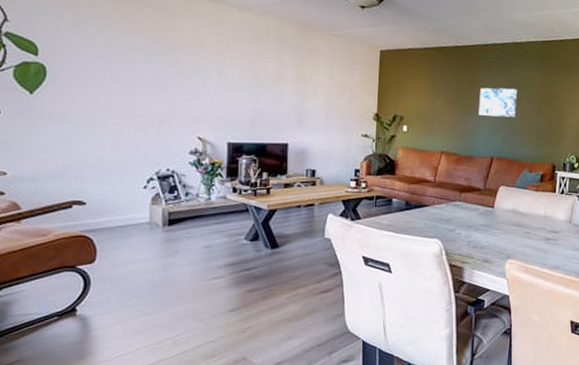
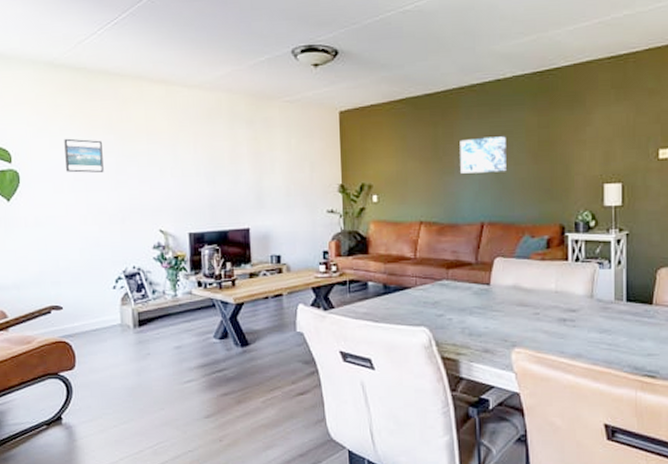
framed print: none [101,39,143,77] -> present [64,138,104,173]

